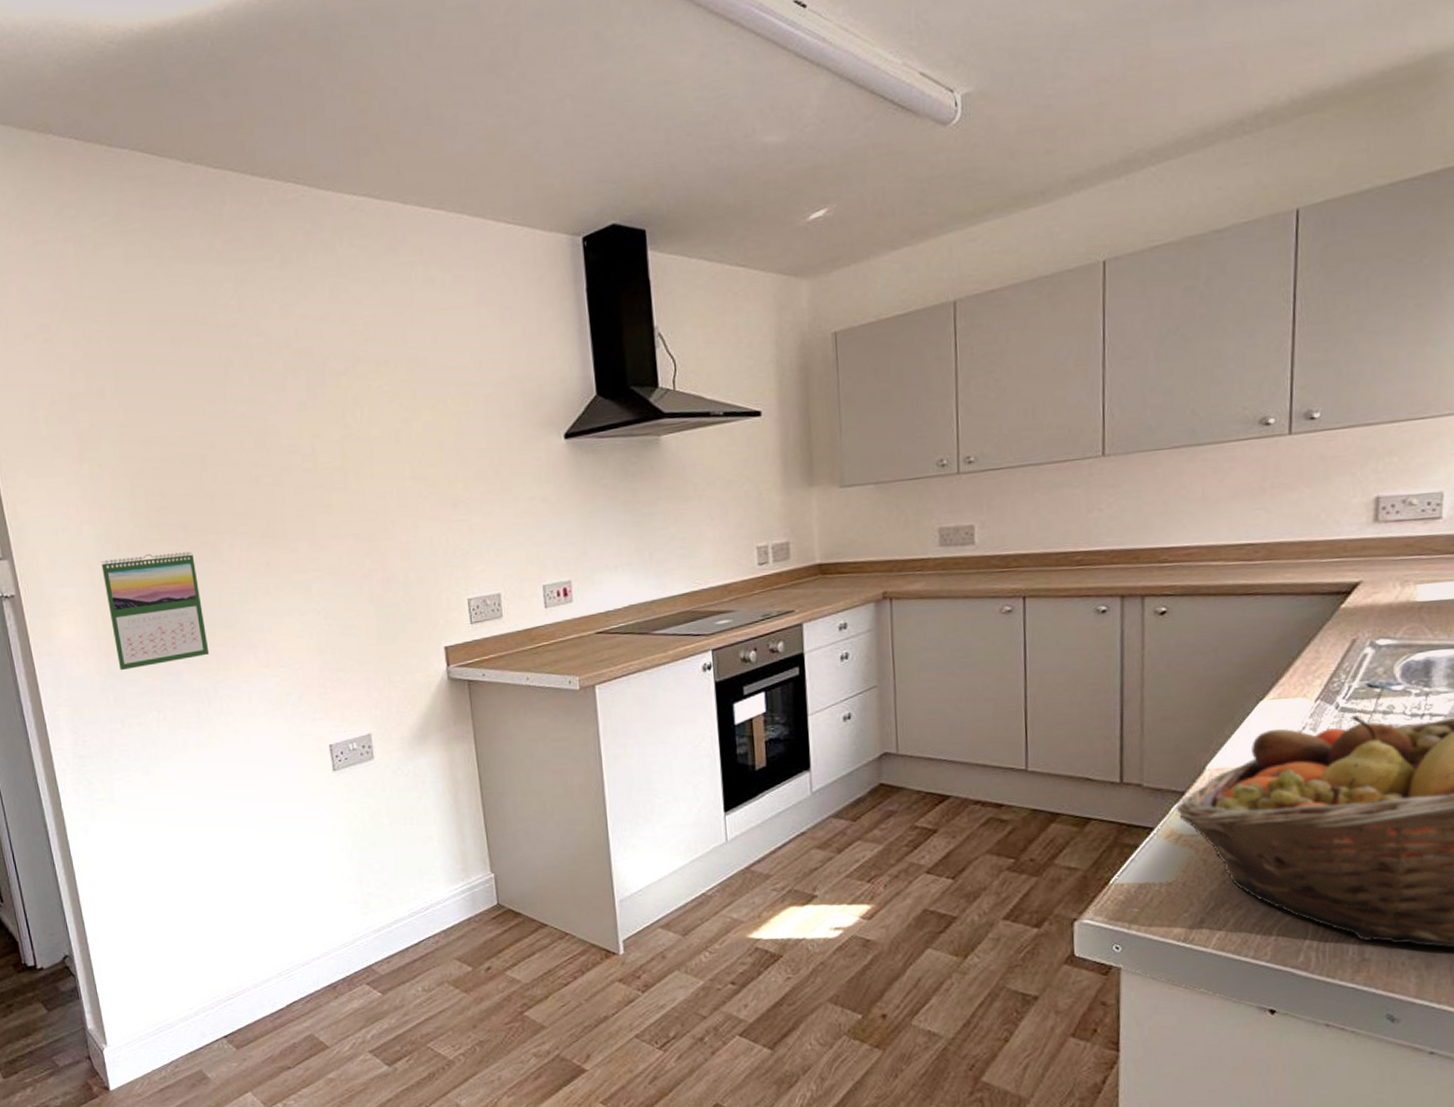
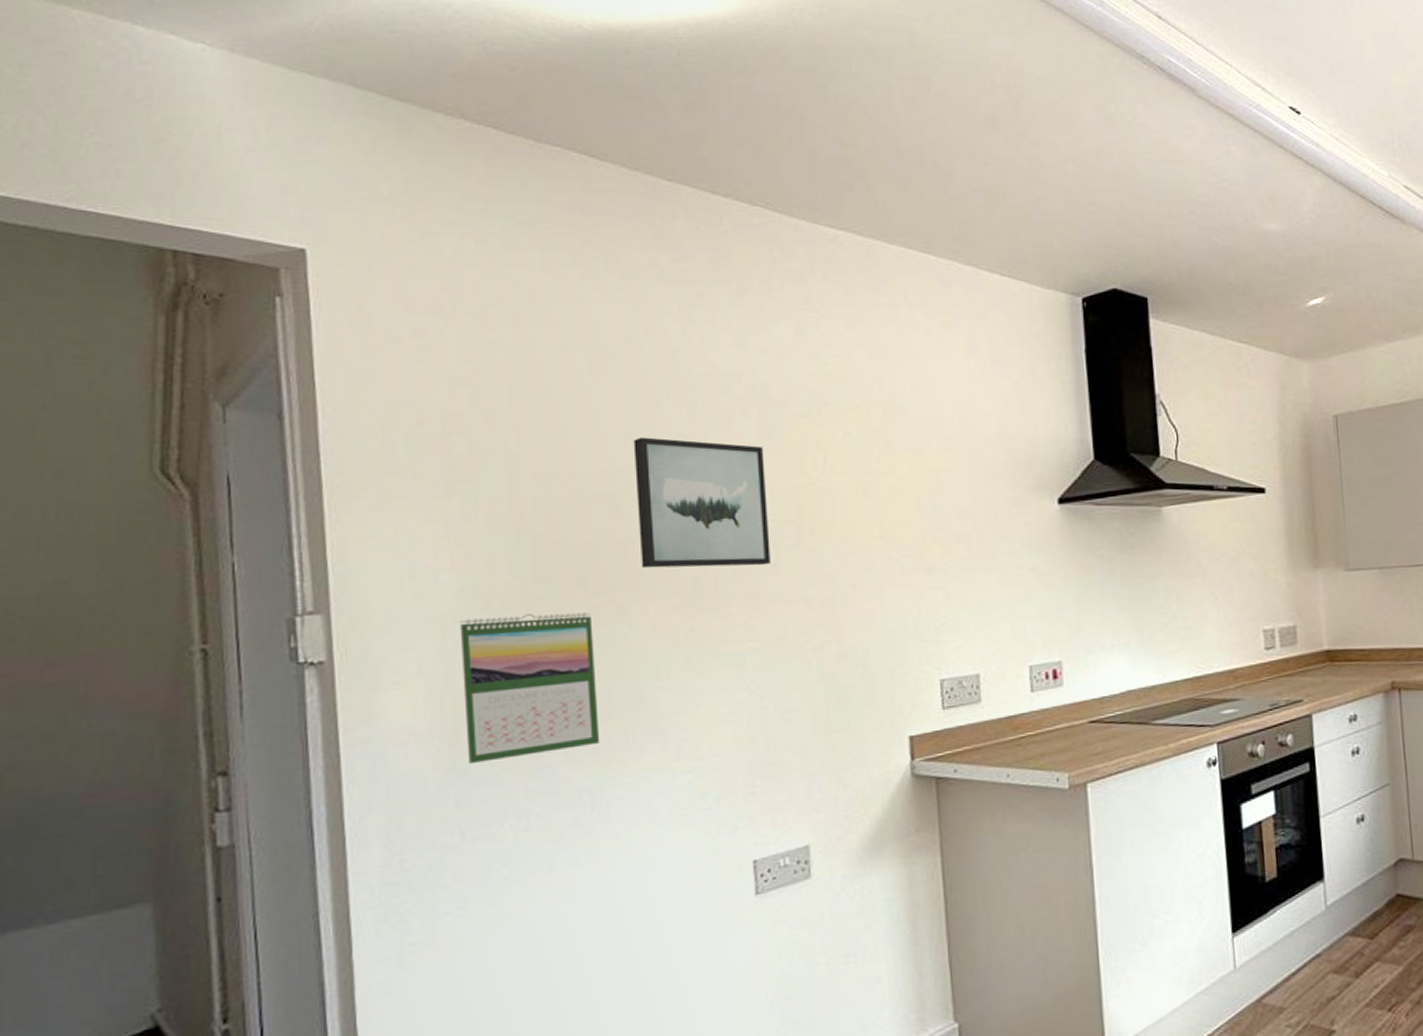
wall art: none [210,402,325,514] -> present [633,437,771,569]

